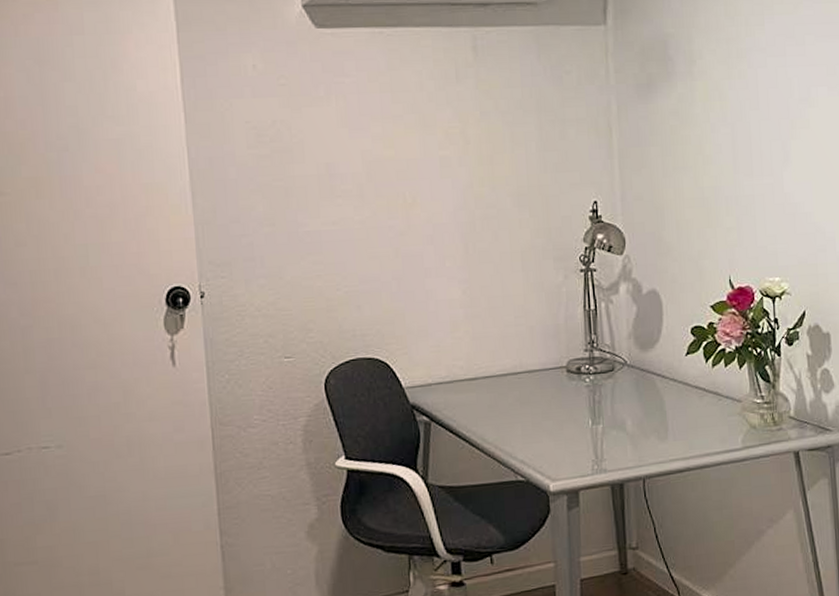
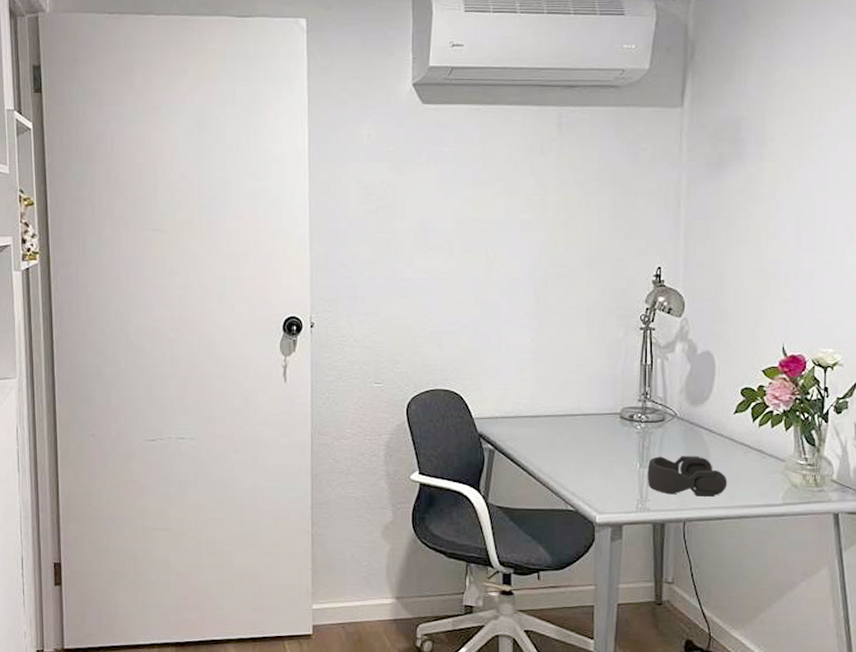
headphones: none [600,405,686,451] -> present [647,455,728,497]

